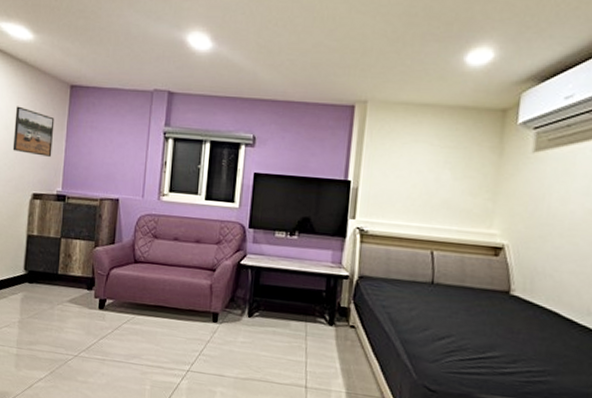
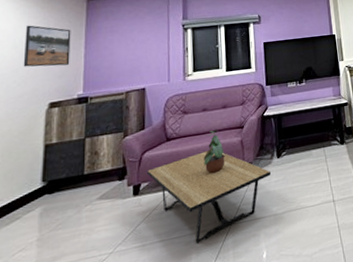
coffee table: none [113,285,239,378] -> present [147,150,272,245]
potted plant: none [168,264,191,312] -> present [203,129,225,174]

